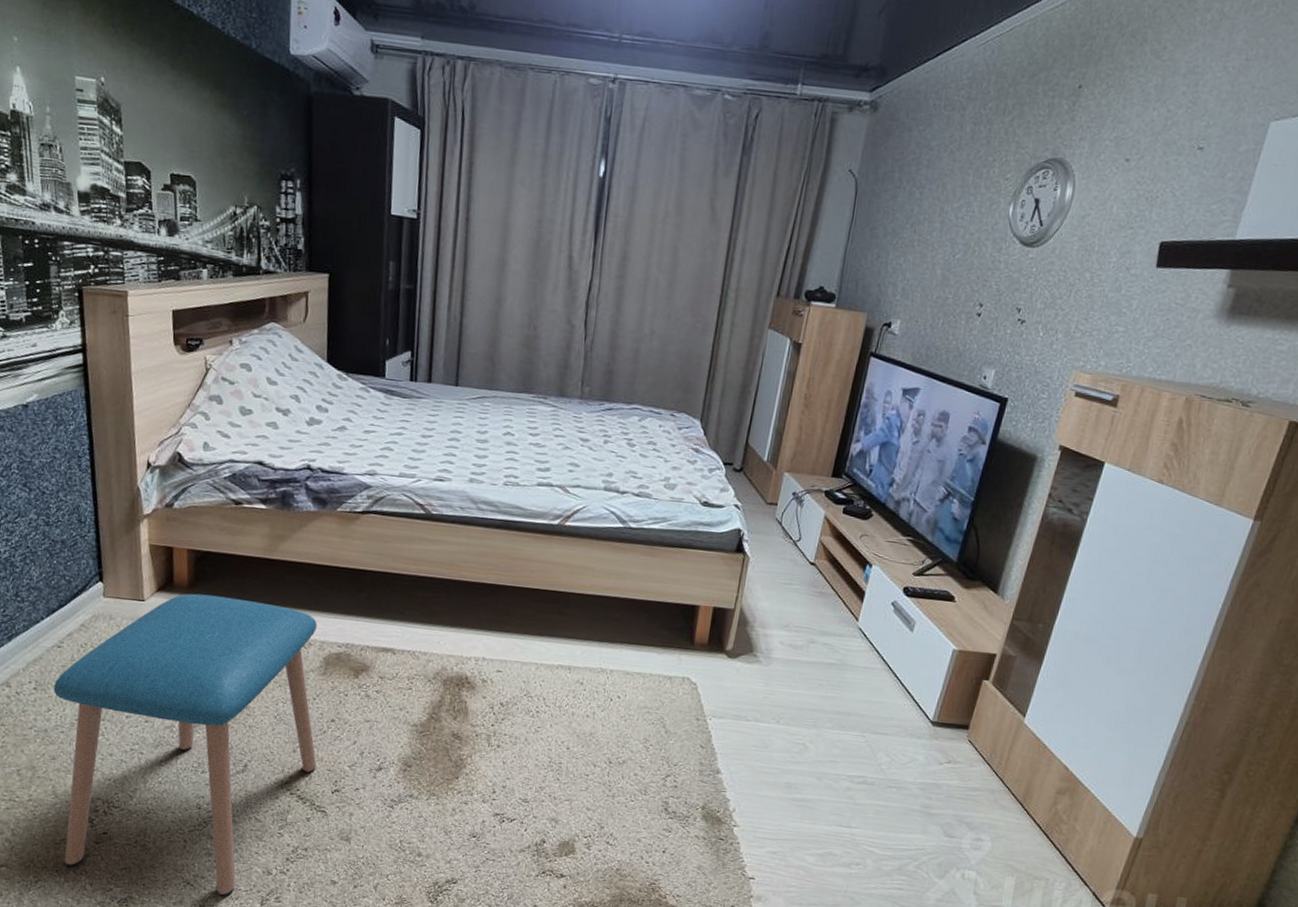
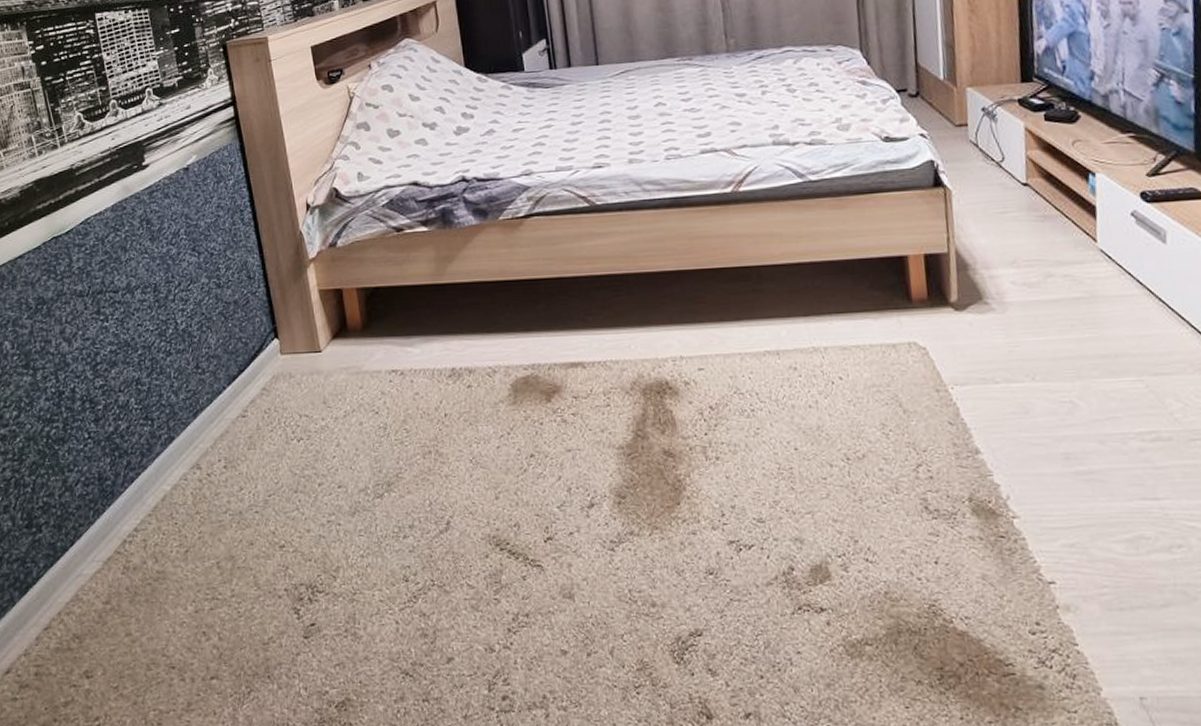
stool: present [53,593,317,897] -> none [243,333,523,686]

